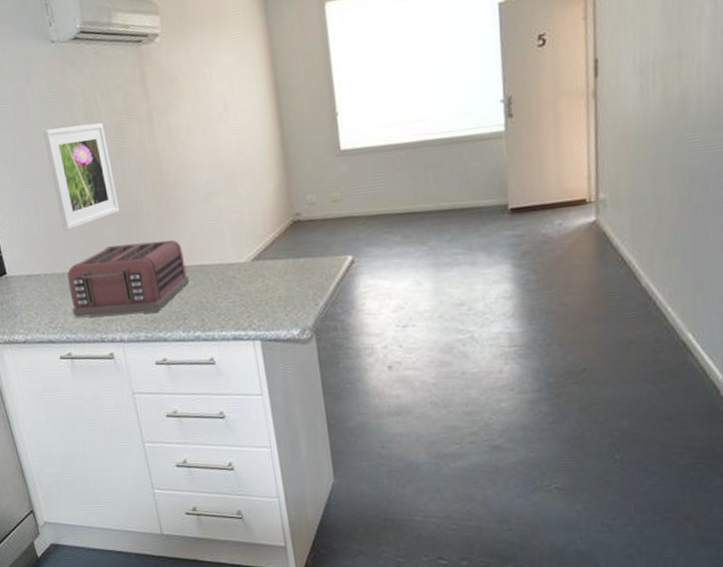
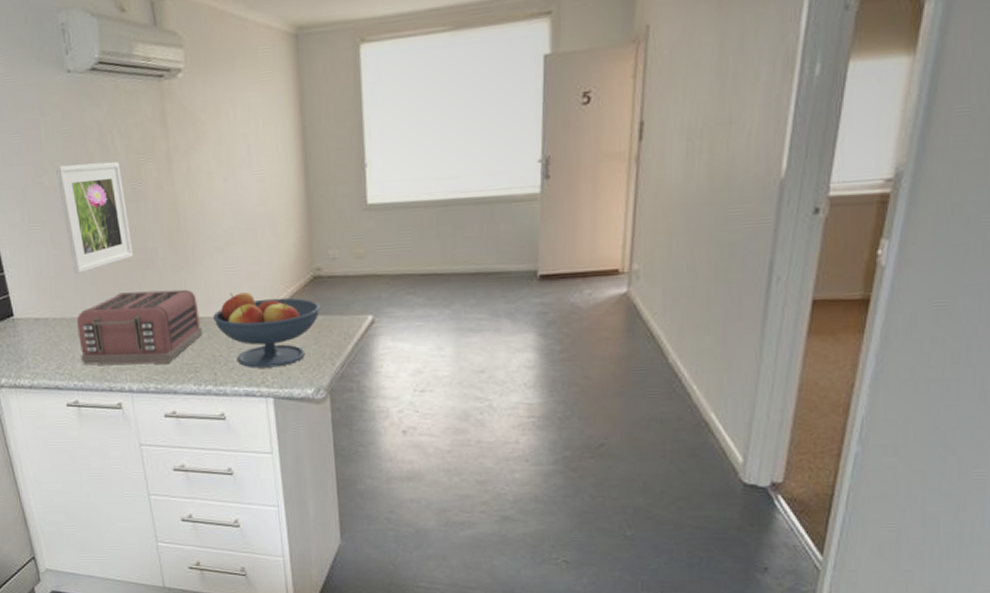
fruit bowl: none [198,240,302,313] -> present [213,292,321,368]

